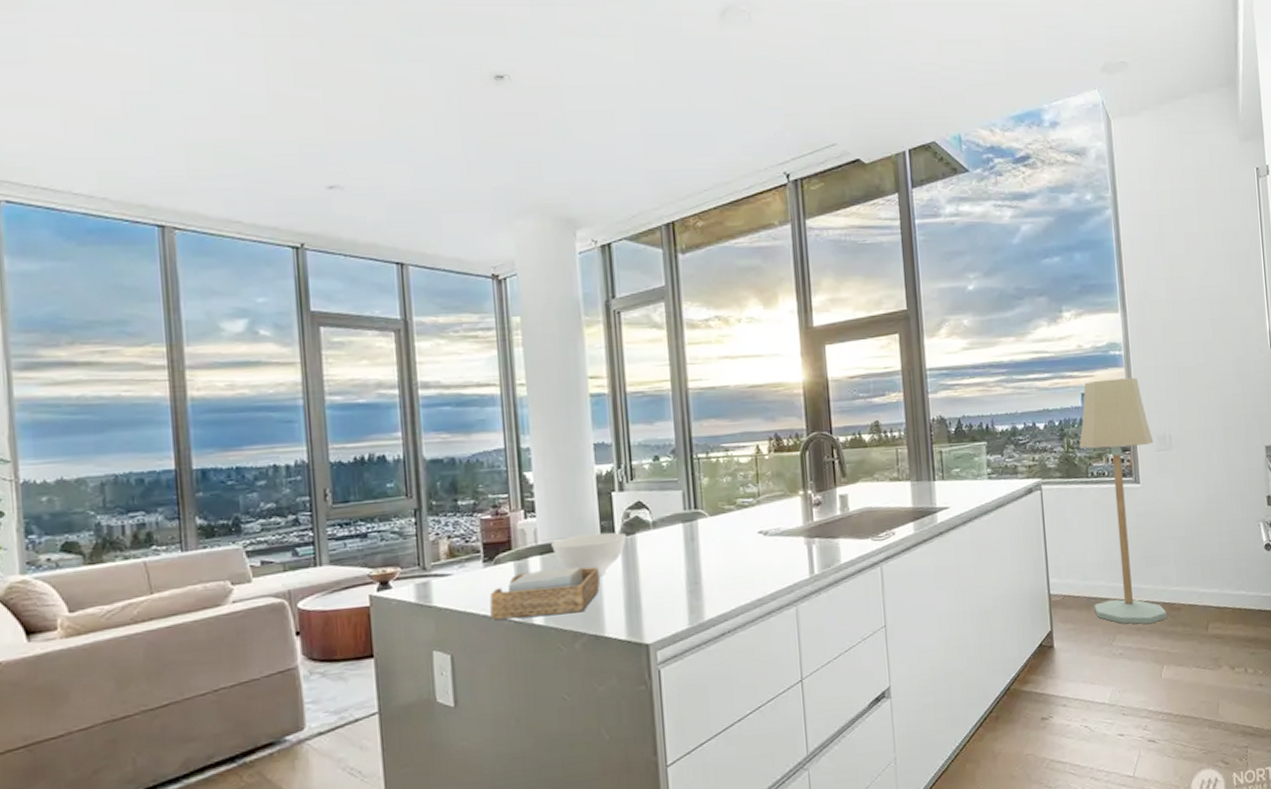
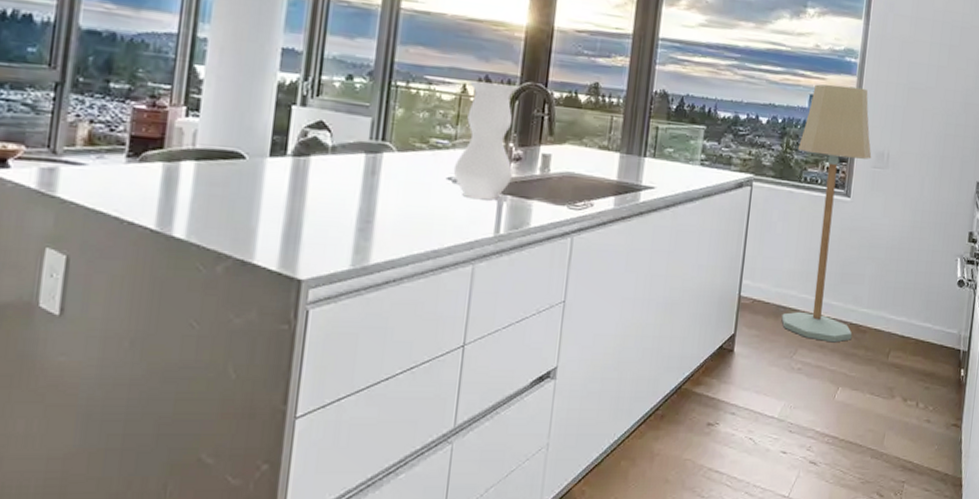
napkin holder: present [489,566,601,620] -> none [123,176,261,232]
bowl: present [551,532,628,576] -> none [211,145,301,196]
vase: none [760,438,817,547] -> present [453,81,518,201]

